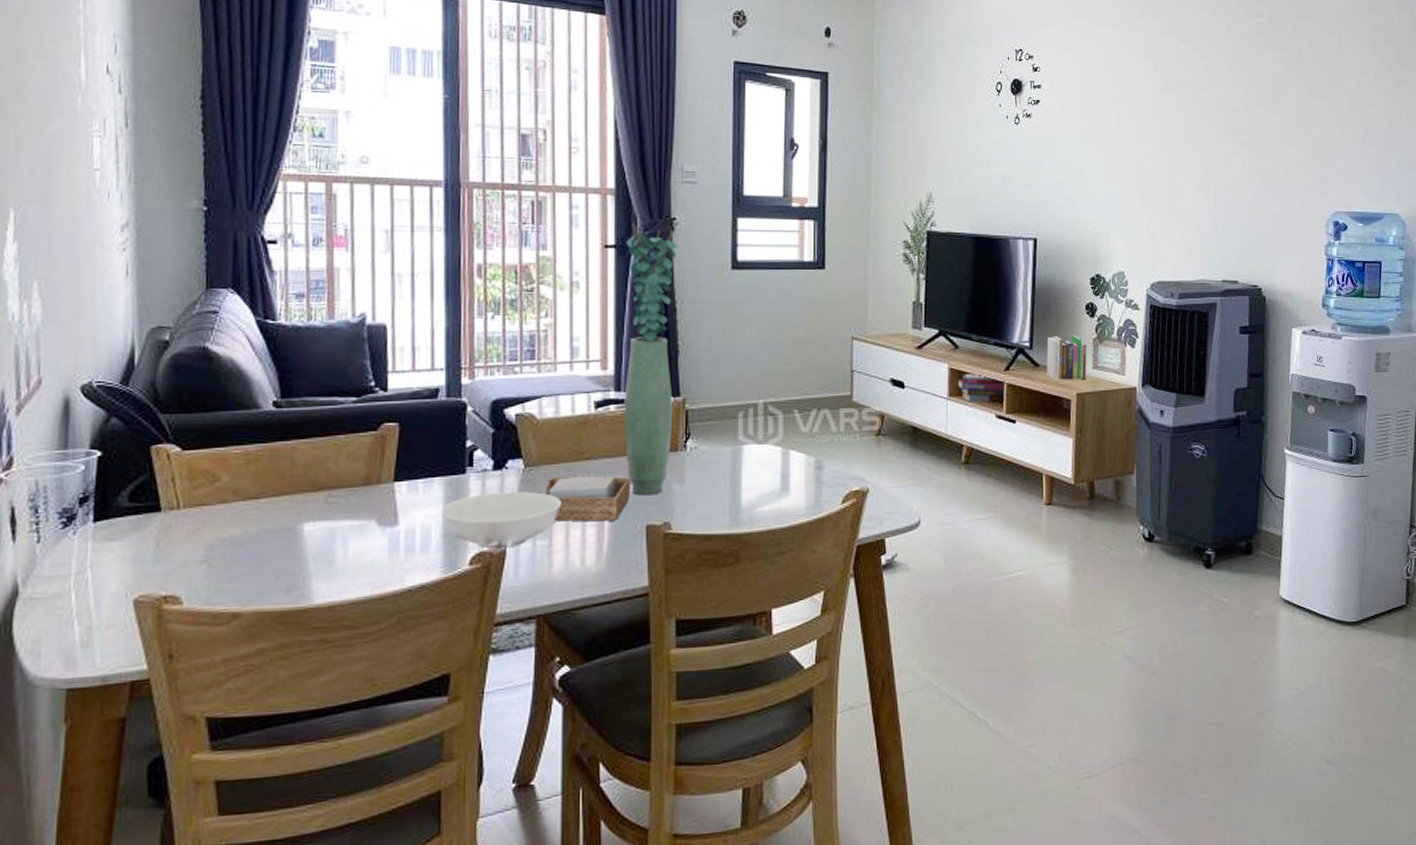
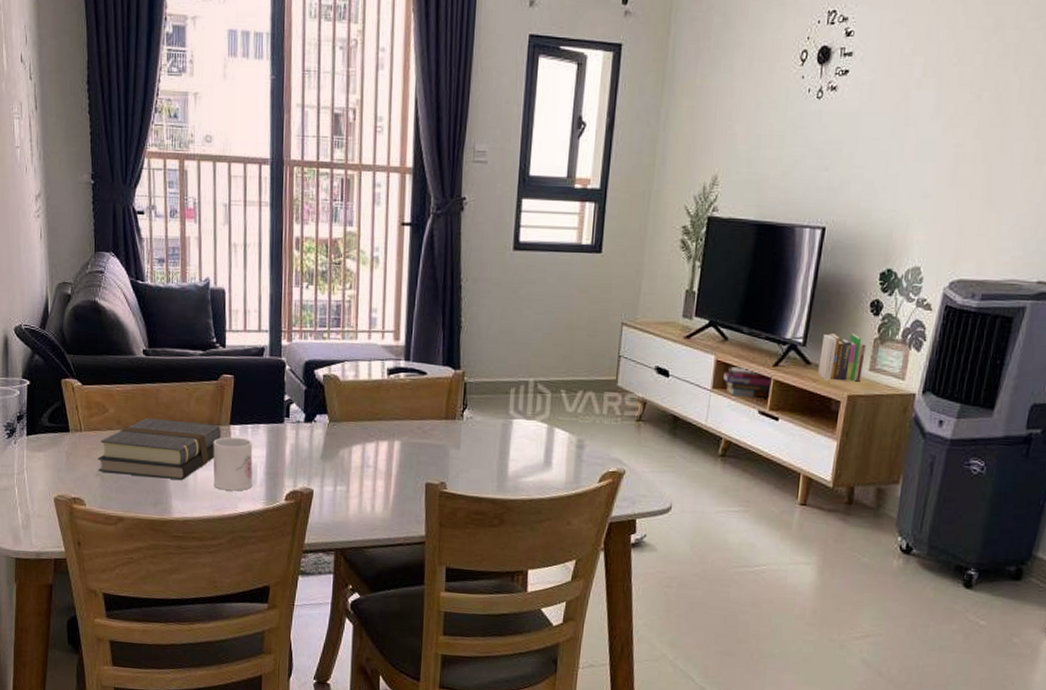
book: none [202,482,382,558] -> present [97,417,221,480]
mug: none [370,495,425,562] -> present [213,436,253,491]
bowl: present [441,491,561,549] -> none [264,441,357,490]
napkin holder: present [537,475,631,522] -> none [338,432,415,476]
vase: present [623,223,677,496] -> none [410,202,465,457]

